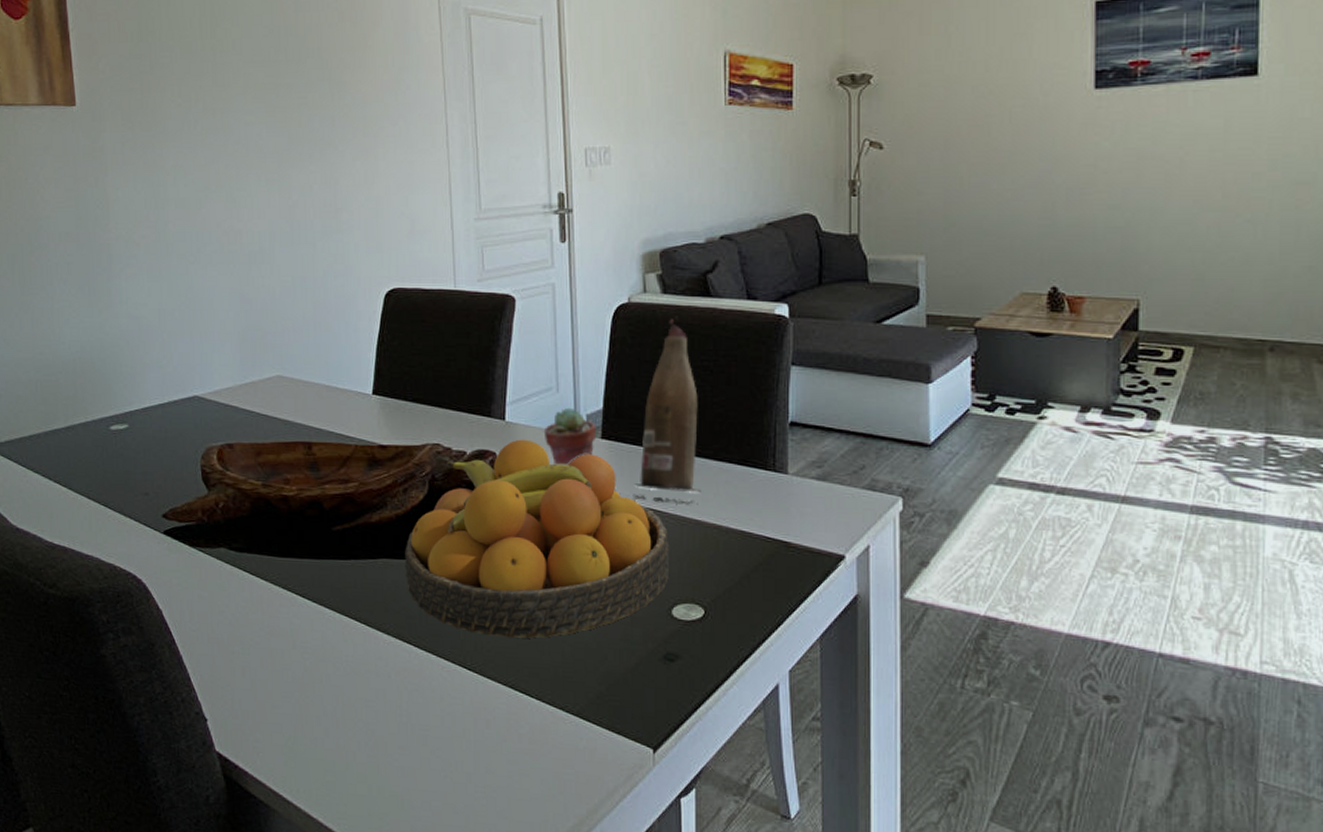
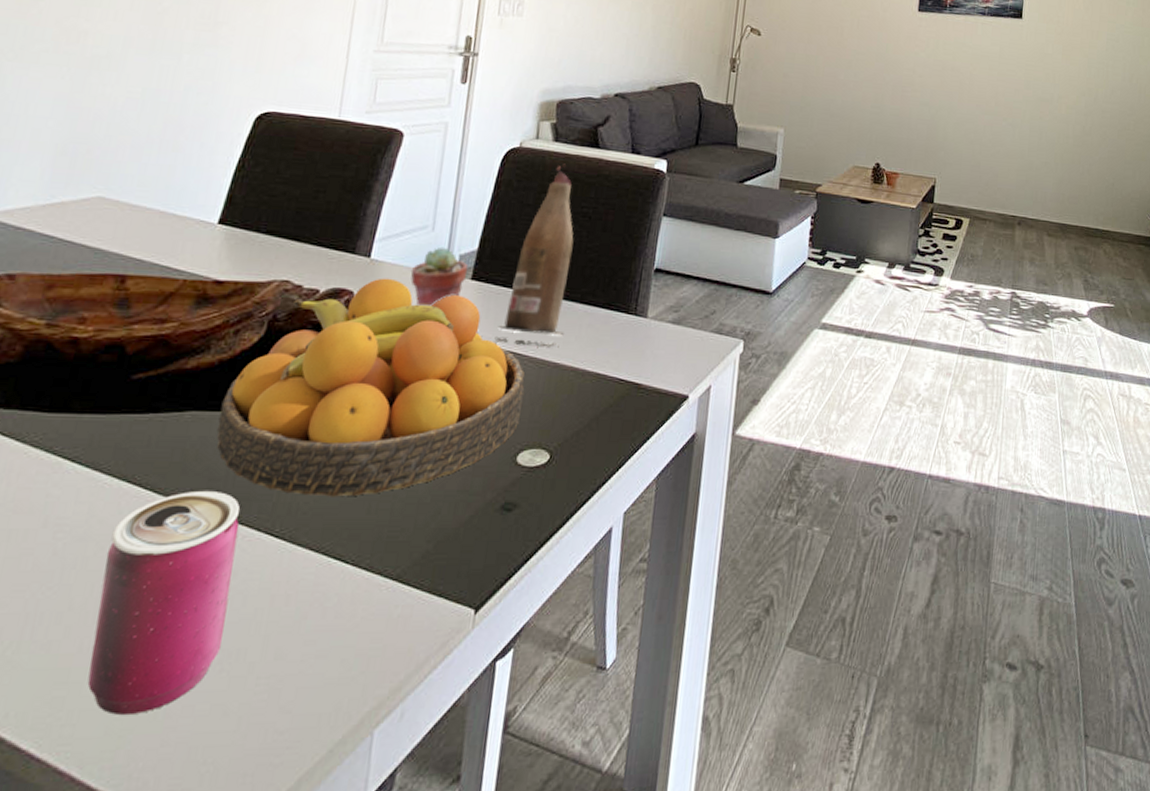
can: none [342,626,443,803] -> present [87,491,240,715]

